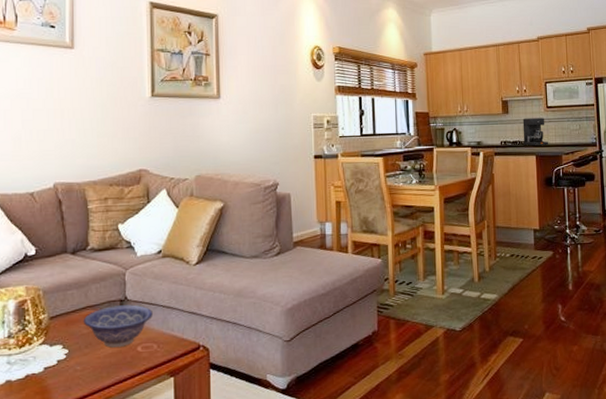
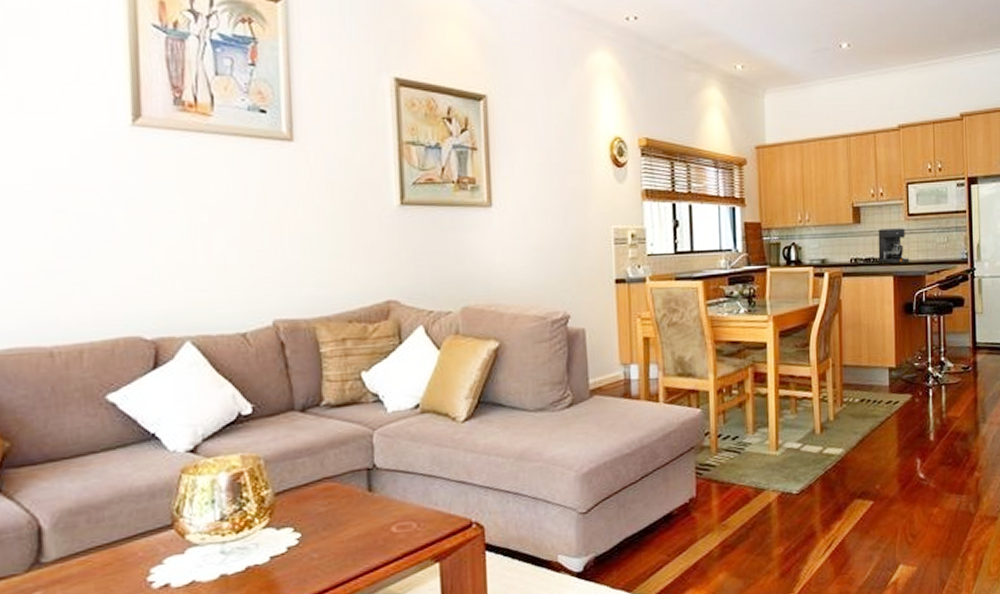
decorative bowl: present [83,304,153,348] -> none [318,474,410,529]

